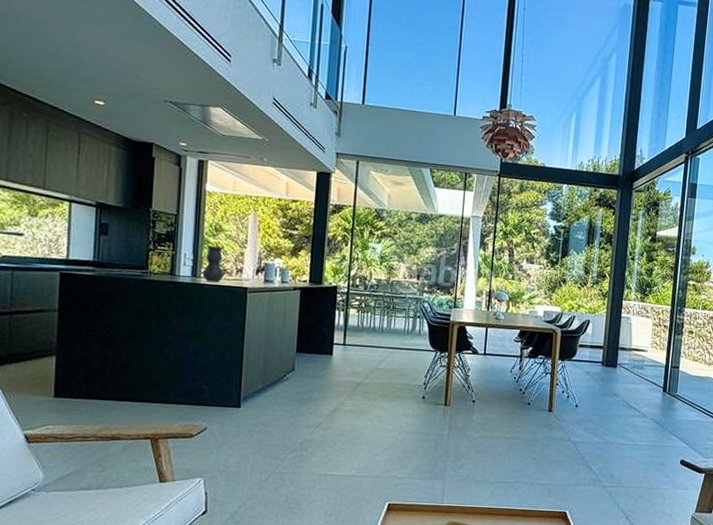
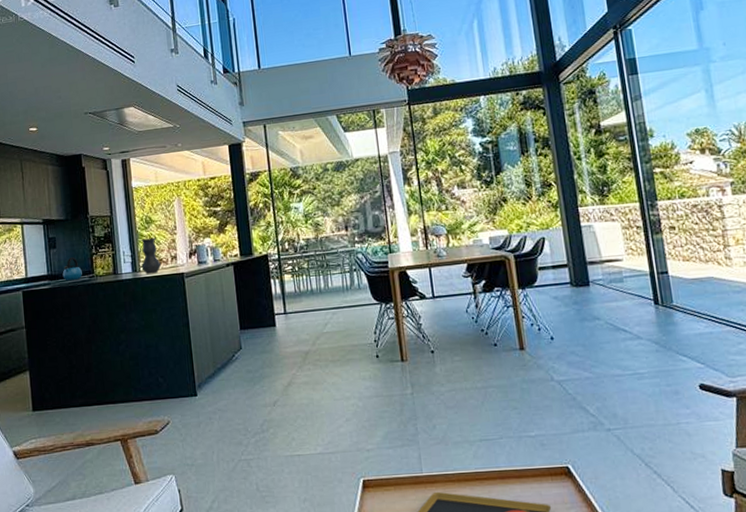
kettle: none [111,248,134,273] -> present [62,257,82,281]

